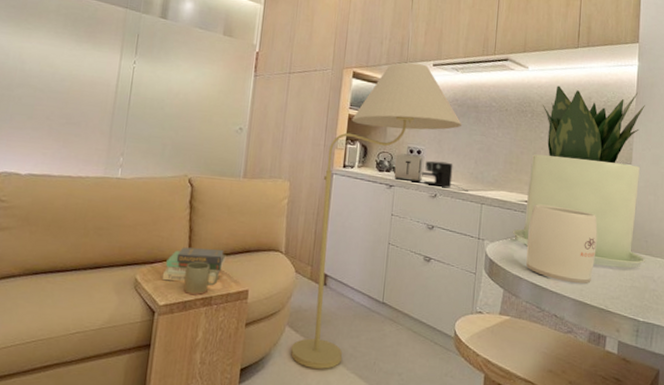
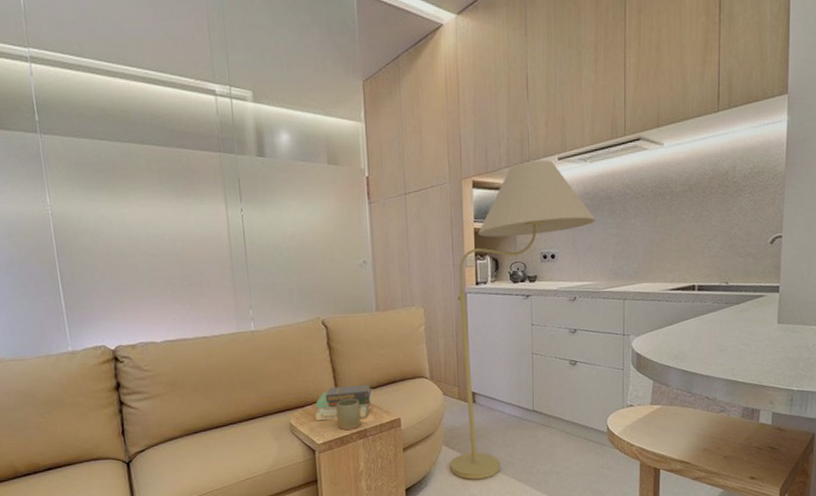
toaster: present [393,153,425,183] -> none [528,259,560,290]
coffee maker: present [421,160,468,192] -> none [557,262,609,290]
planter: present [512,85,646,269] -> none [657,151,800,343]
mug: present [526,204,598,284] -> none [673,289,748,364]

